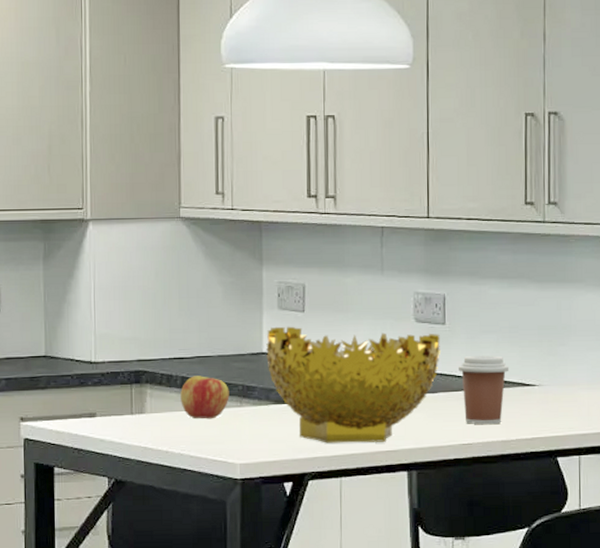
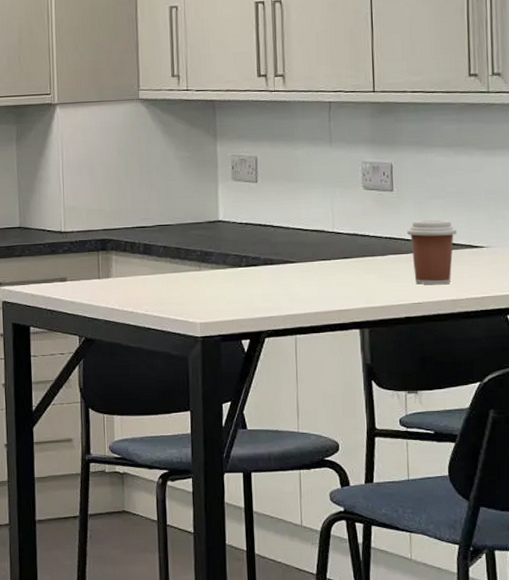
apple: present [180,376,230,419] -> none [143,243,189,283]
decorative bowl: present [266,326,440,443] -> none [222,196,389,304]

